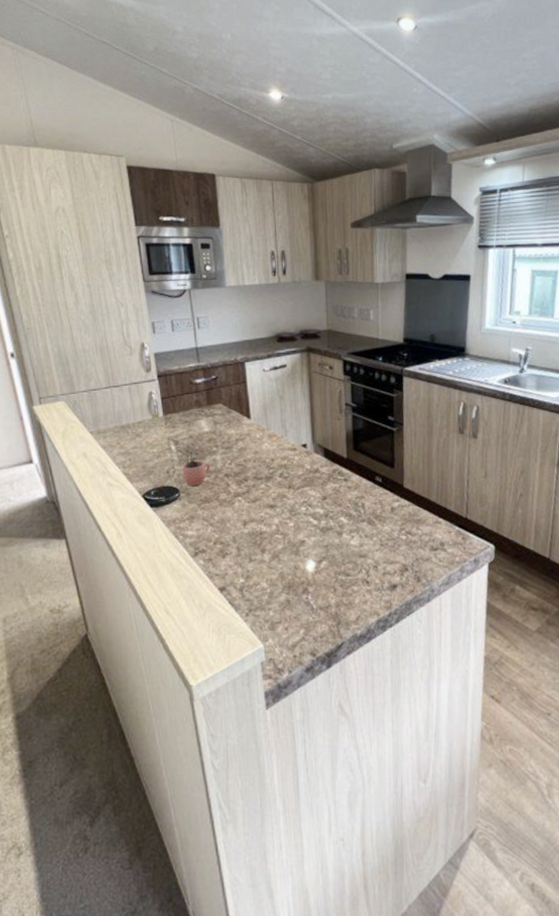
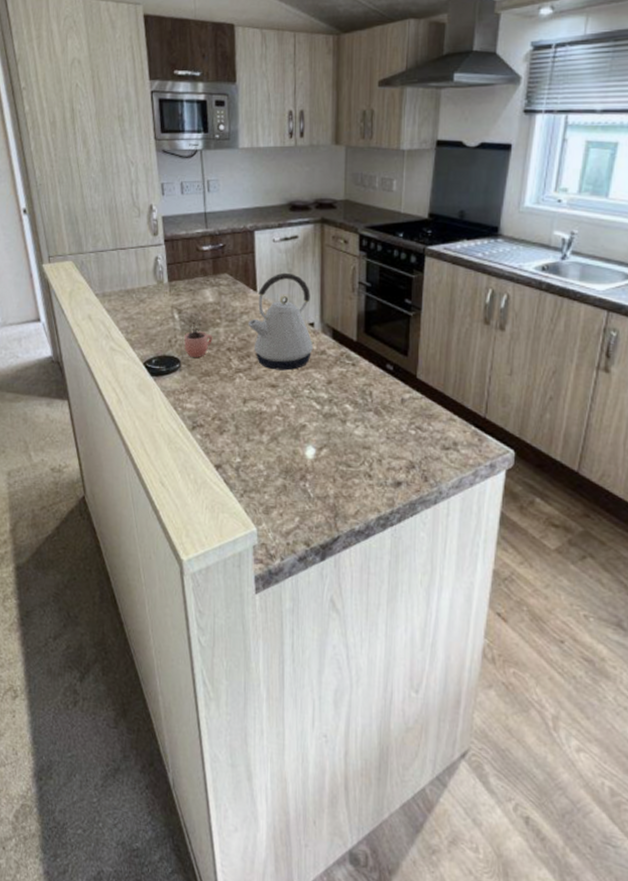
kettle: none [244,399,308,491] -> present [248,272,314,371]

